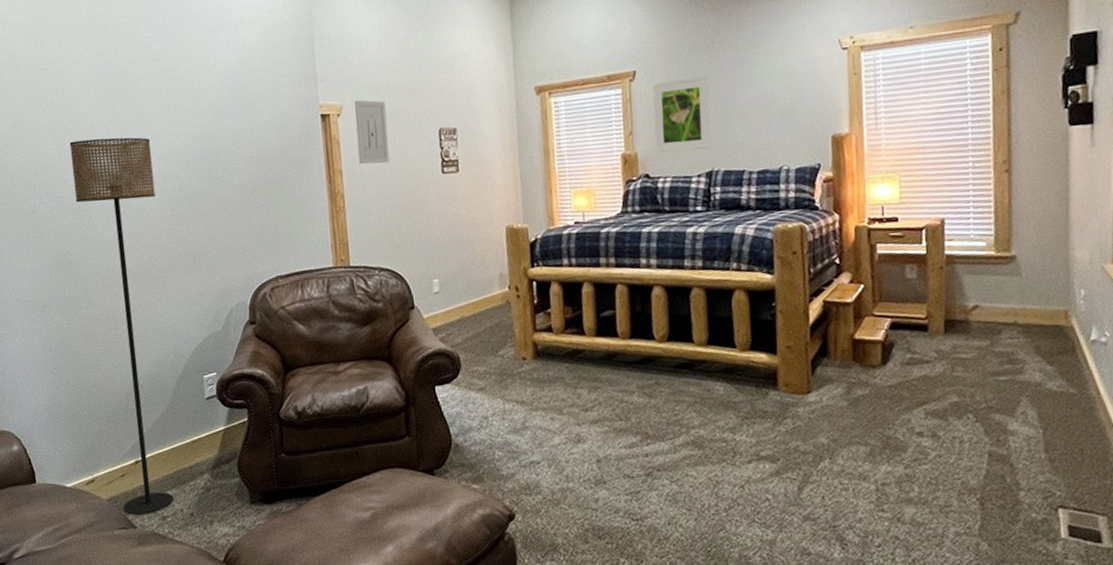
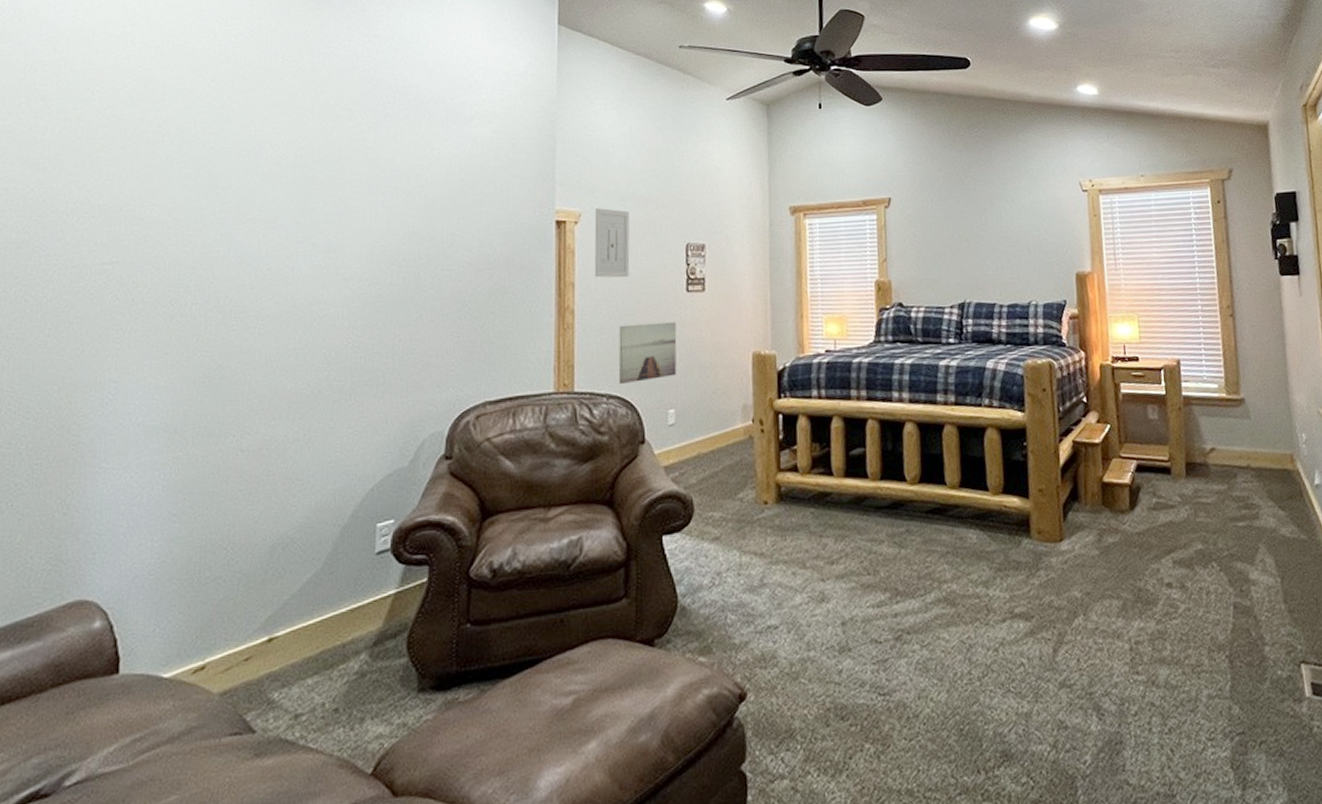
floor lamp: present [69,137,174,516] -> none [240,231,349,715]
wall art: none [384,201,438,259] -> present [618,321,677,385]
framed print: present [651,76,712,153] -> none [906,208,964,282]

